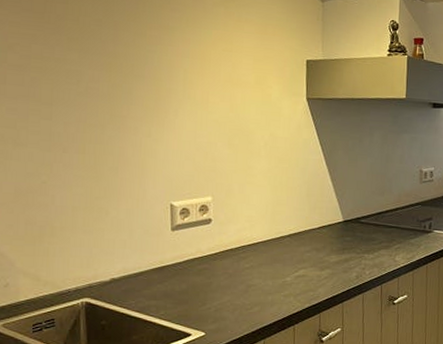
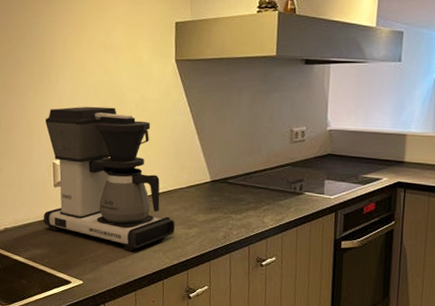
coffee maker: none [158,143,307,296] -> present [43,106,175,251]

